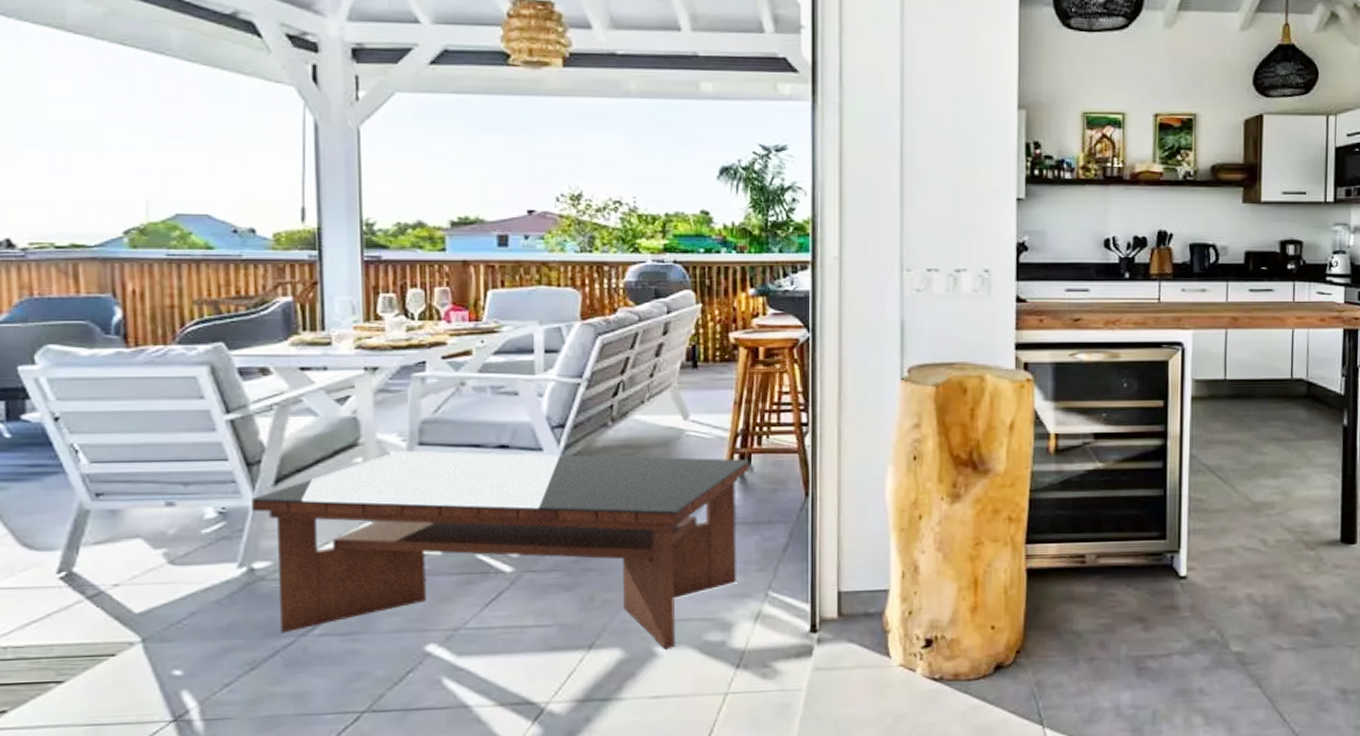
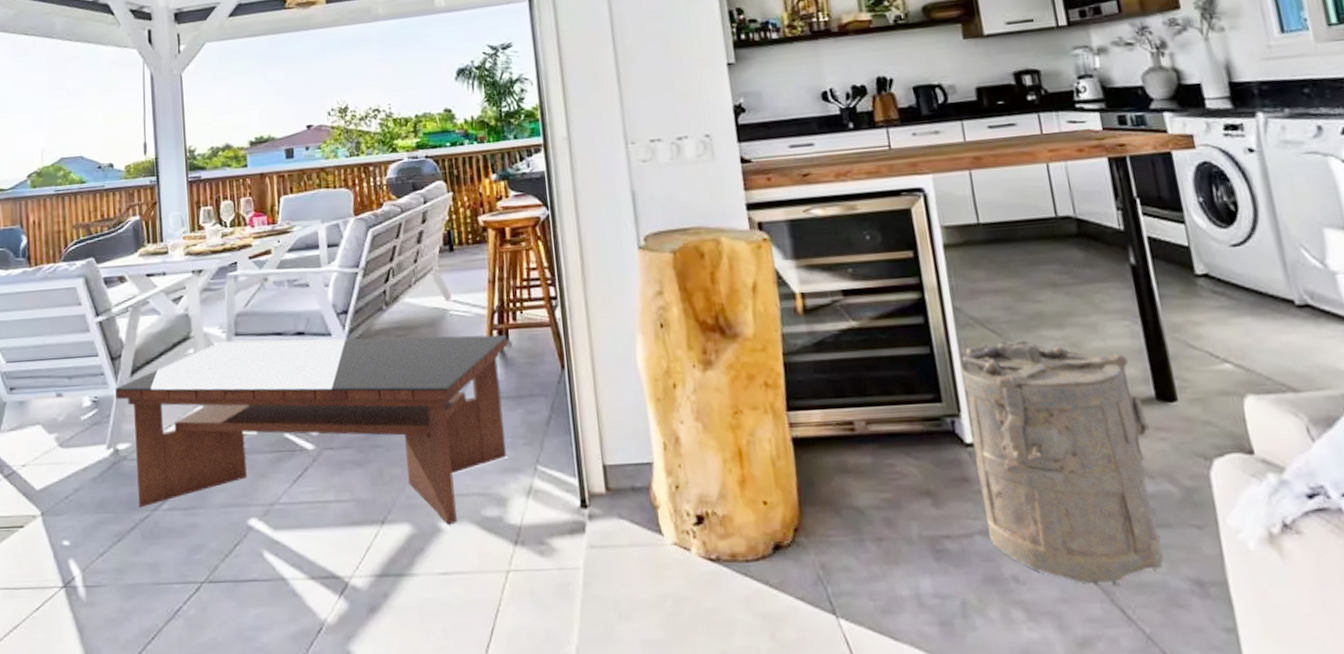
laundry hamper: none [1185,487,1332,695] -> present [961,340,1163,586]

